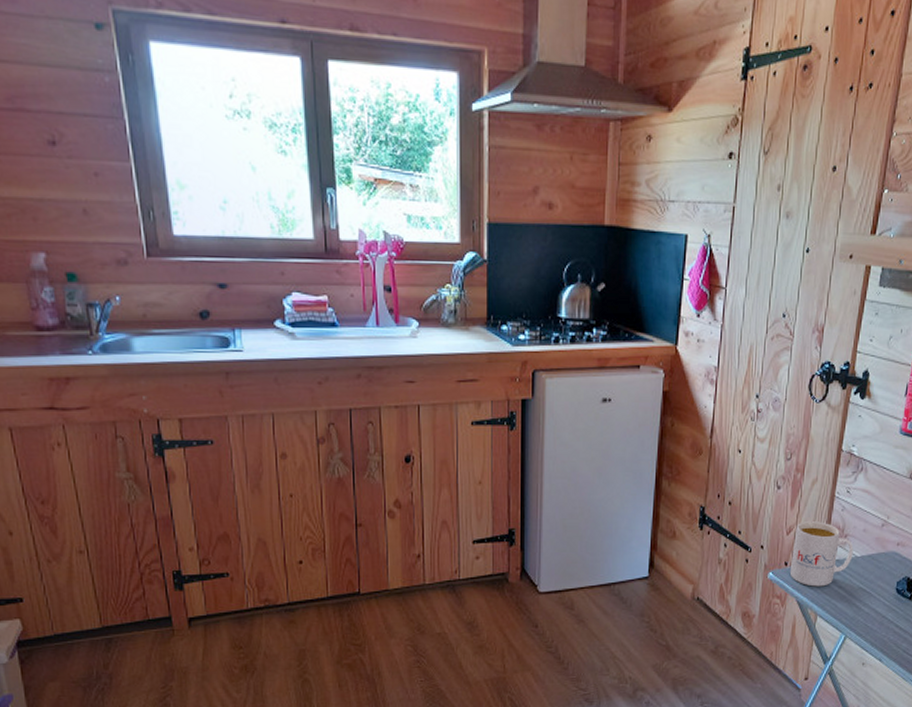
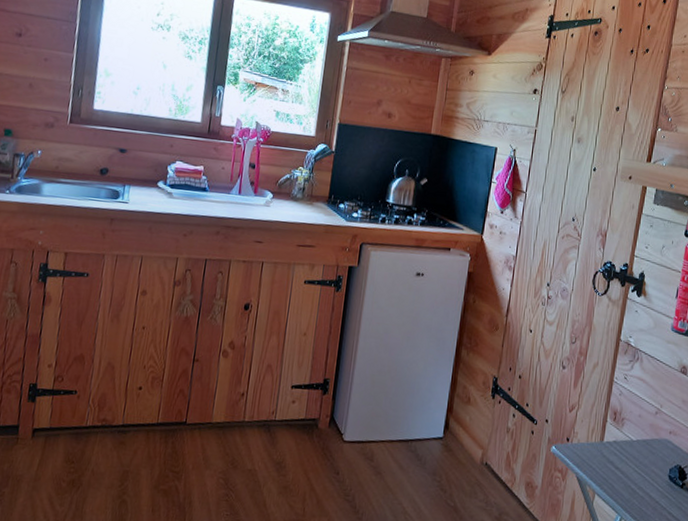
mug: present [789,521,854,587] -> none [571,401,630,466]

